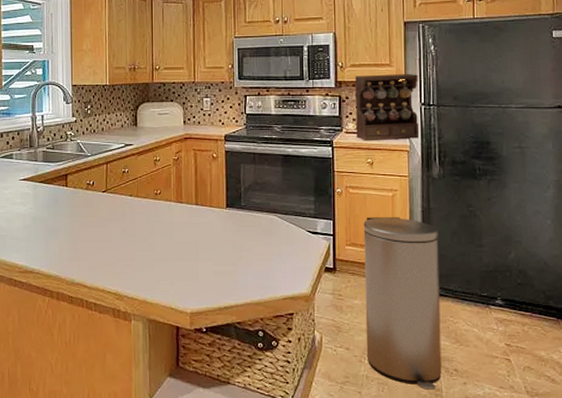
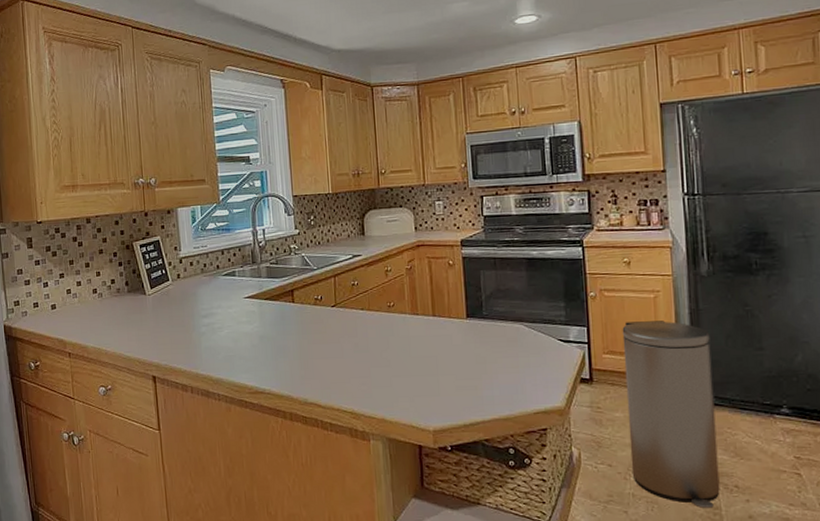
spice rack: present [355,73,420,140] -> none [605,160,683,238]

